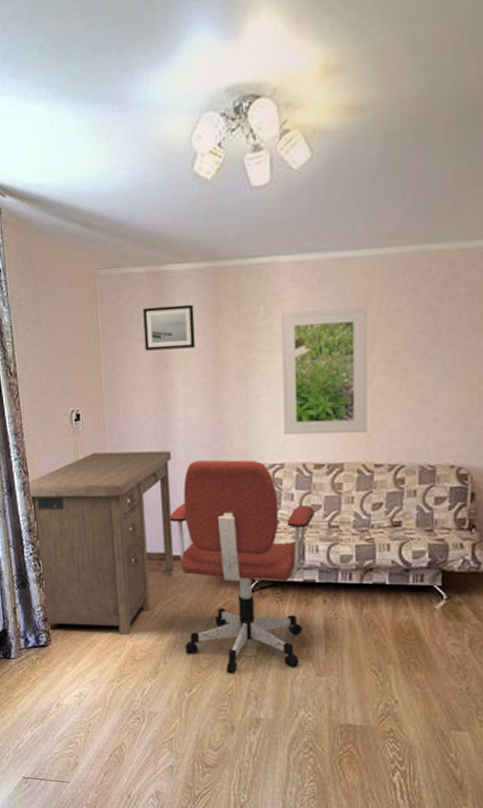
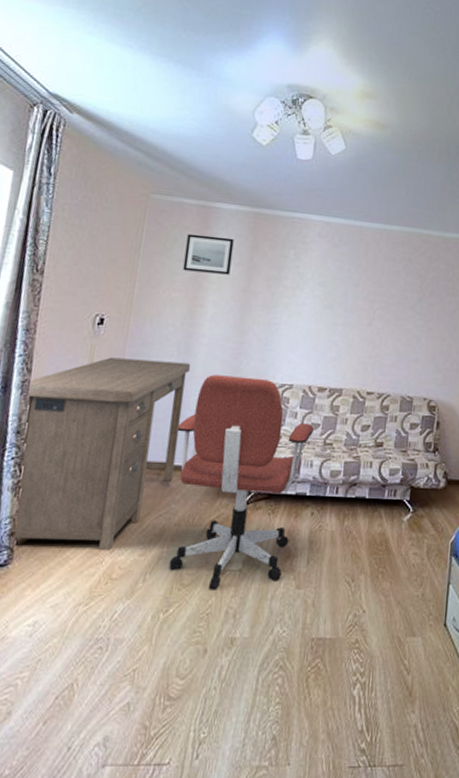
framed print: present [281,307,368,436] -> none [297,259,375,366]

